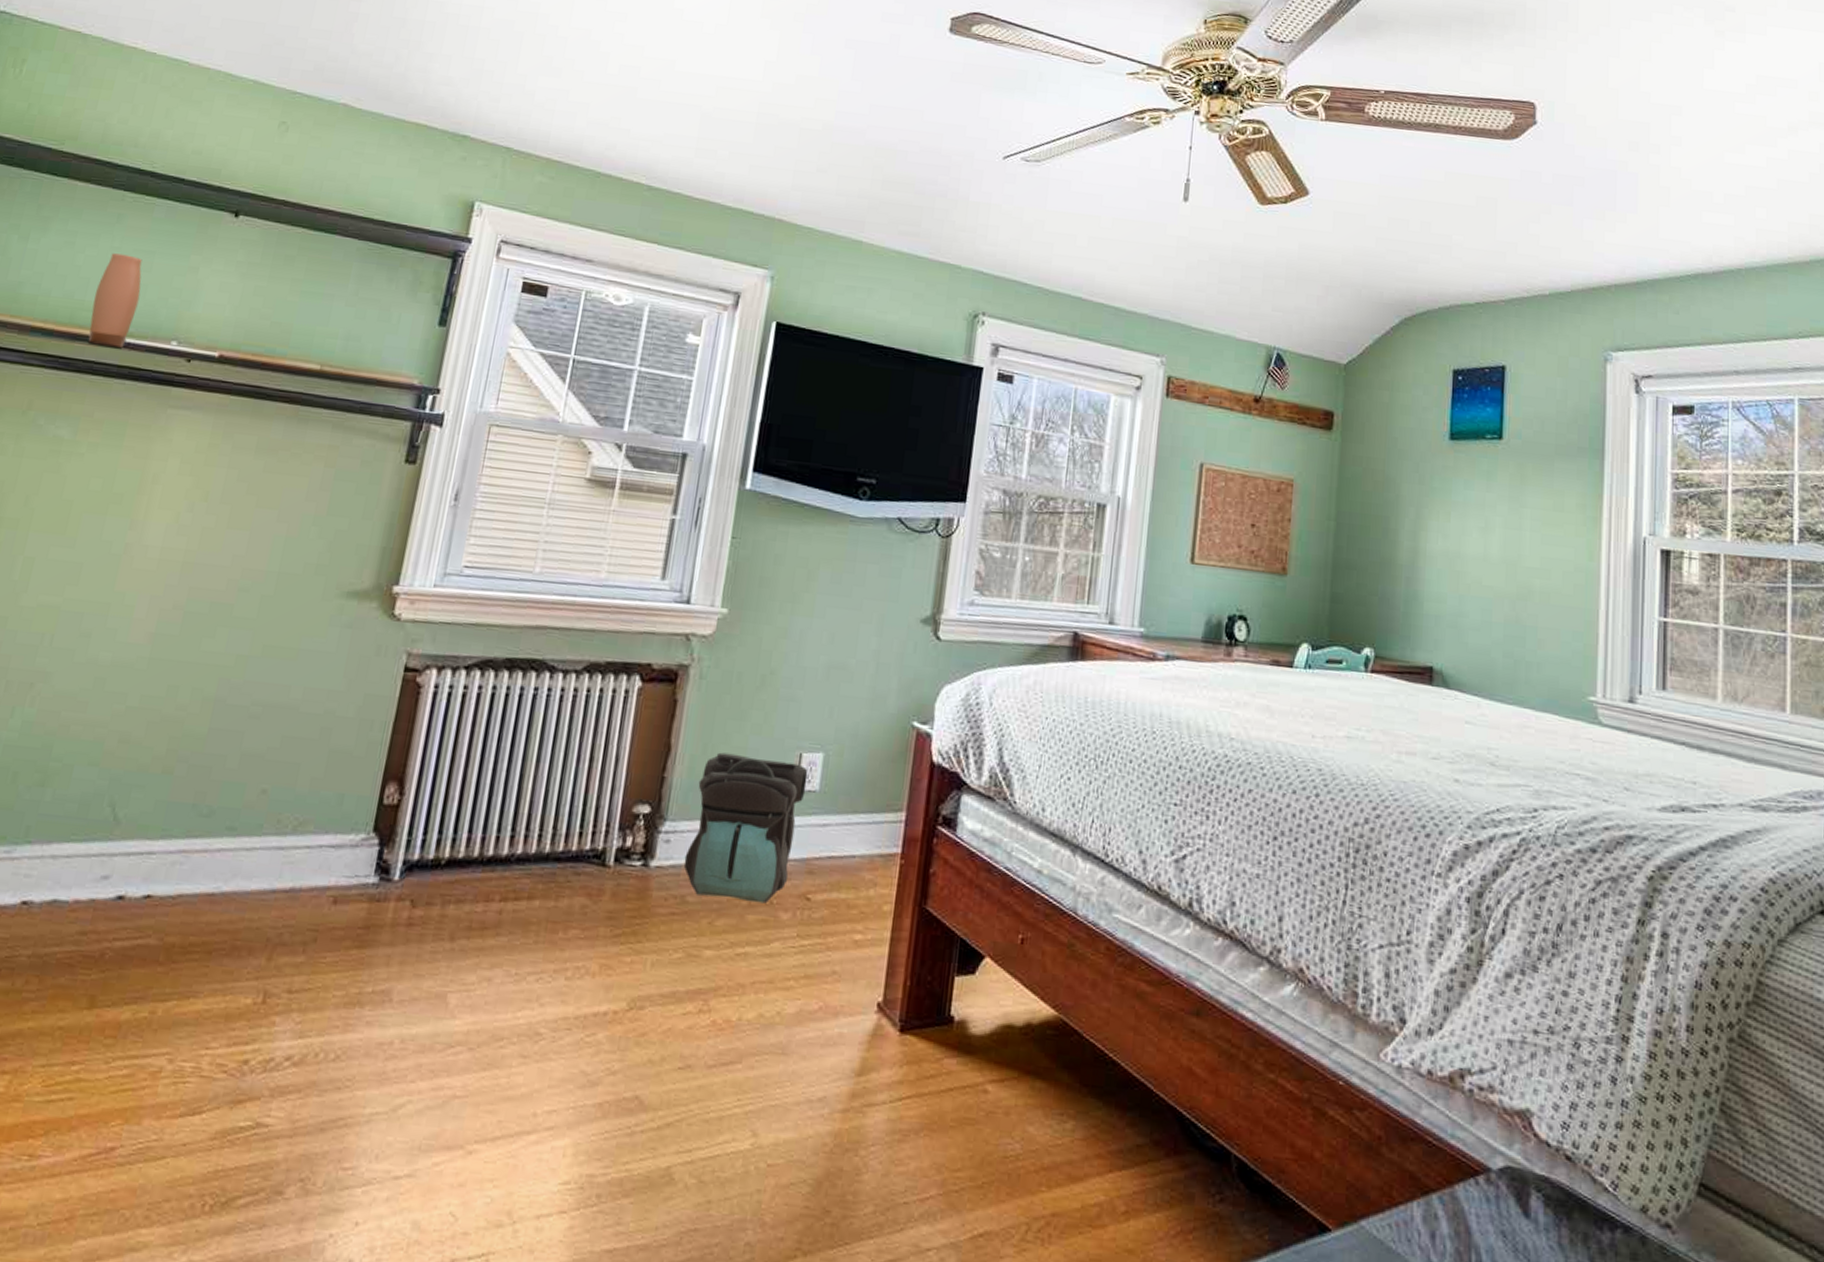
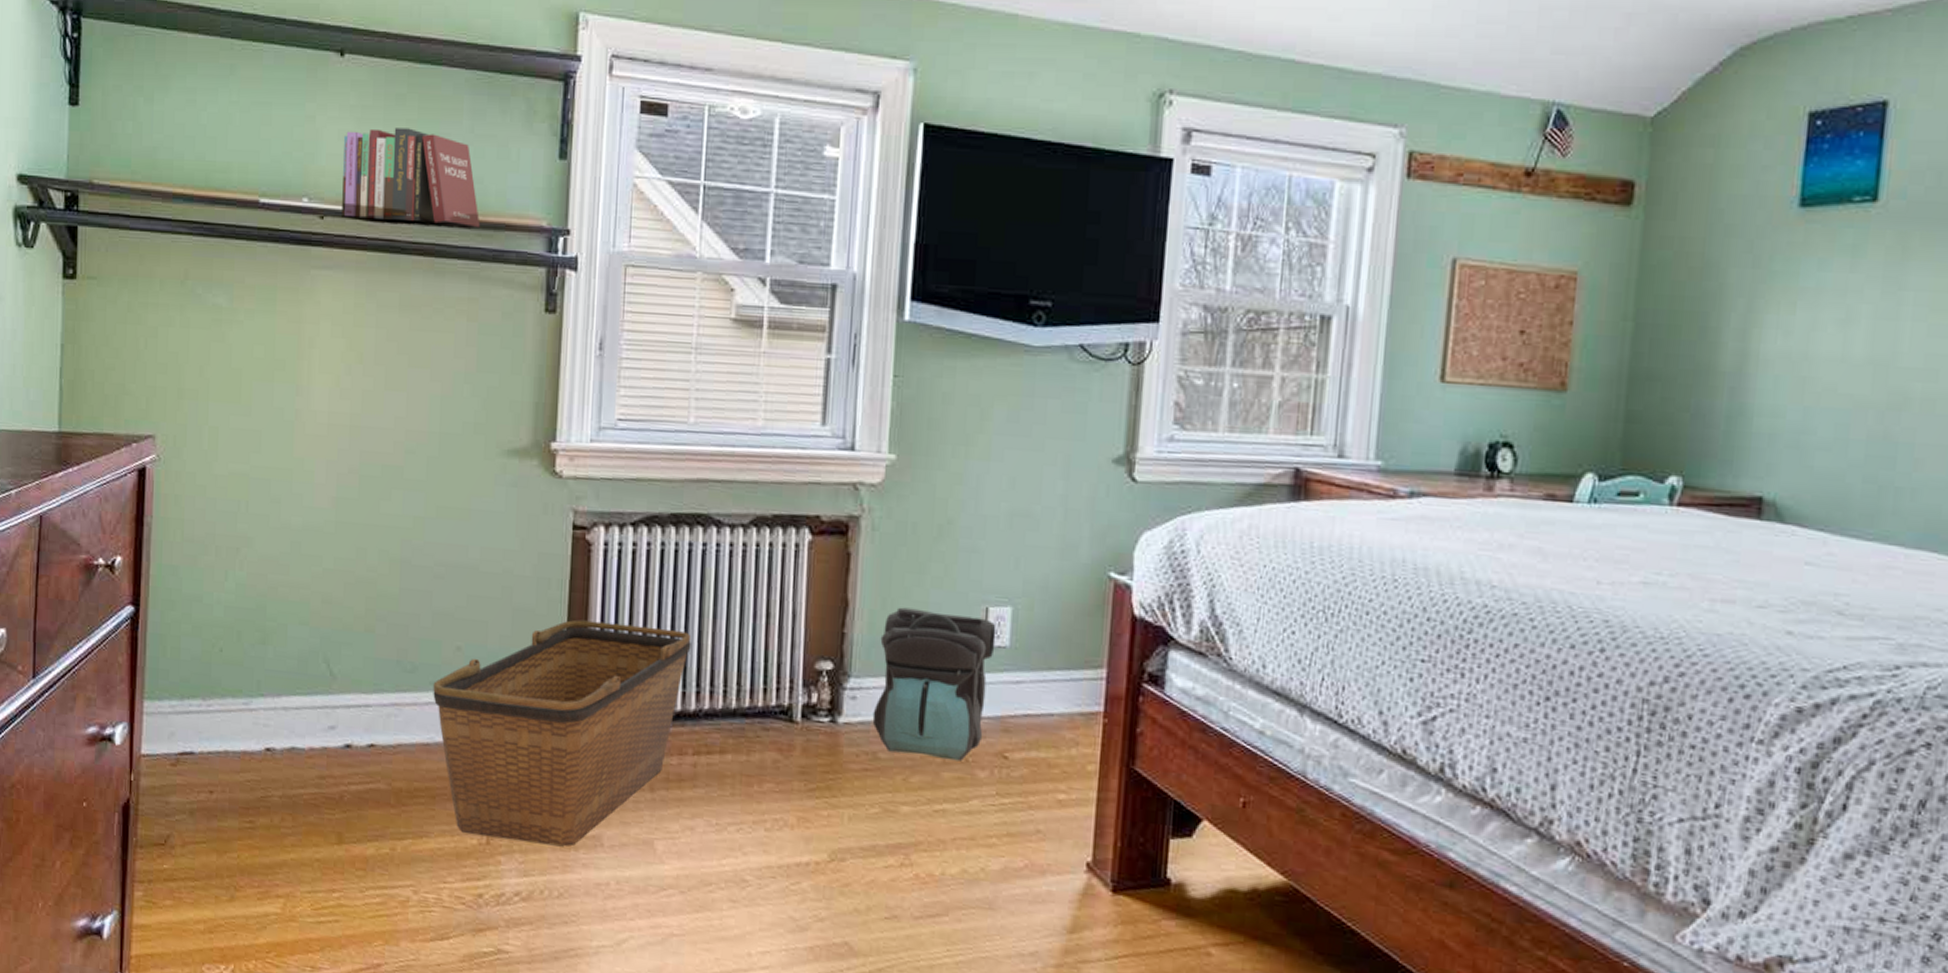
vase: present [88,253,143,349] -> none [223,108,265,210]
books: none [210,283,352,383] -> present [342,128,481,230]
bicycle basket: none [227,762,512,1004] -> present [433,619,691,847]

